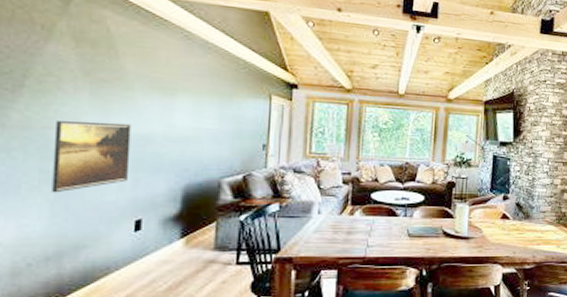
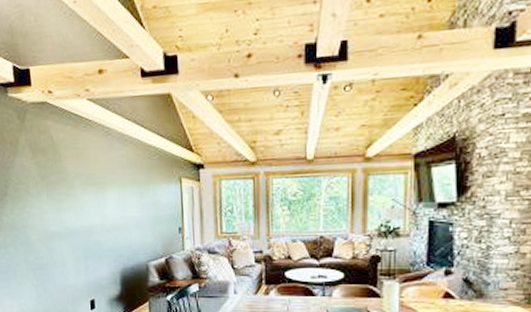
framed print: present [52,120,131,193] -> none [30,217,81,279]

